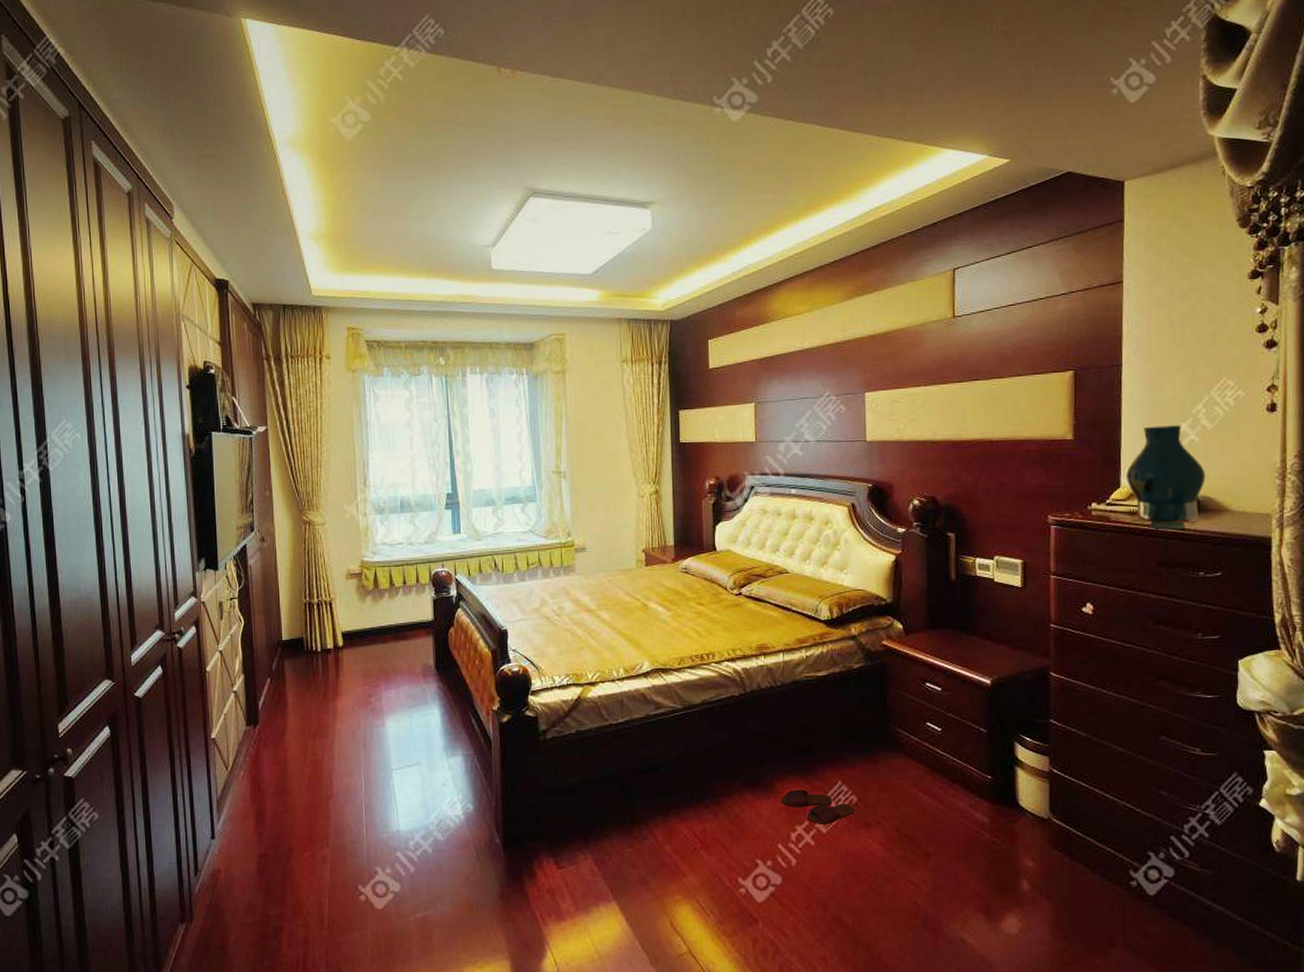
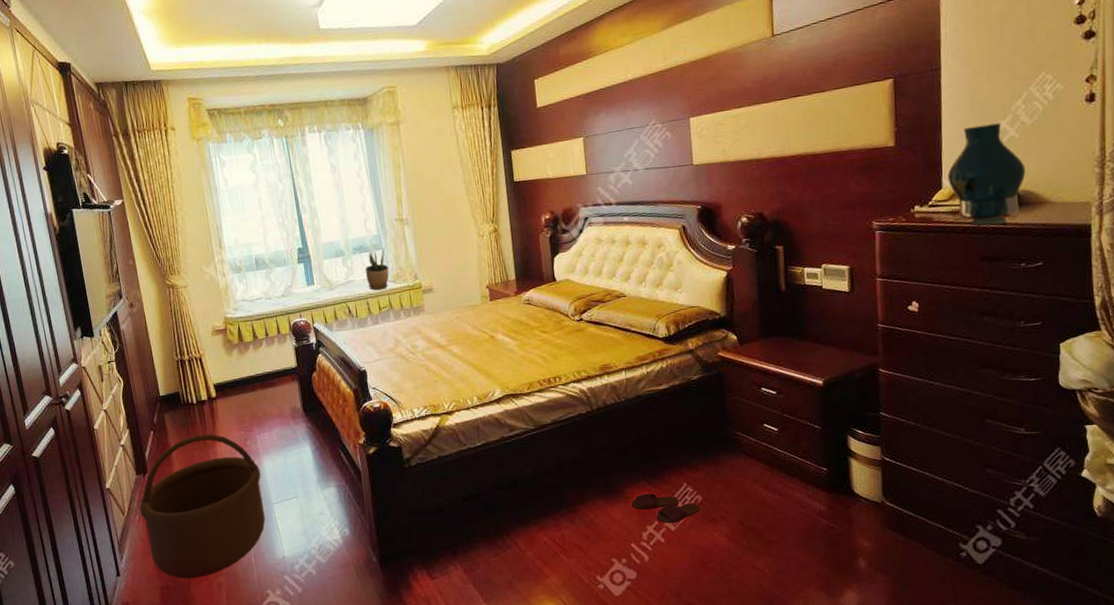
basket: none [246,686,383,848] -> present [139,433,265,579]
potted plant: none [516,501,541,545] -> present [365,248,389,291]

